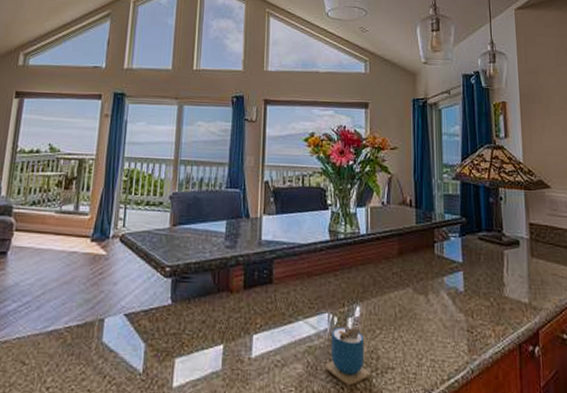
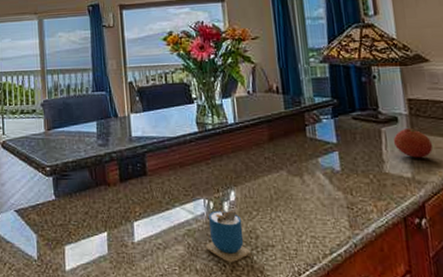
fruit: none [514,252,550,284] -> present [393,127,434,158]

